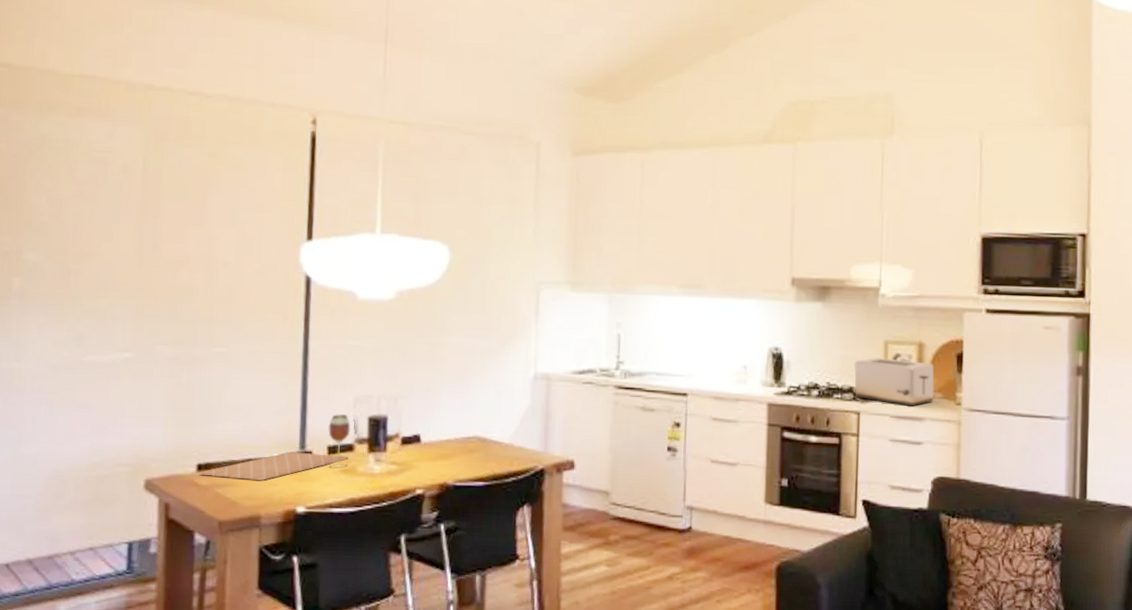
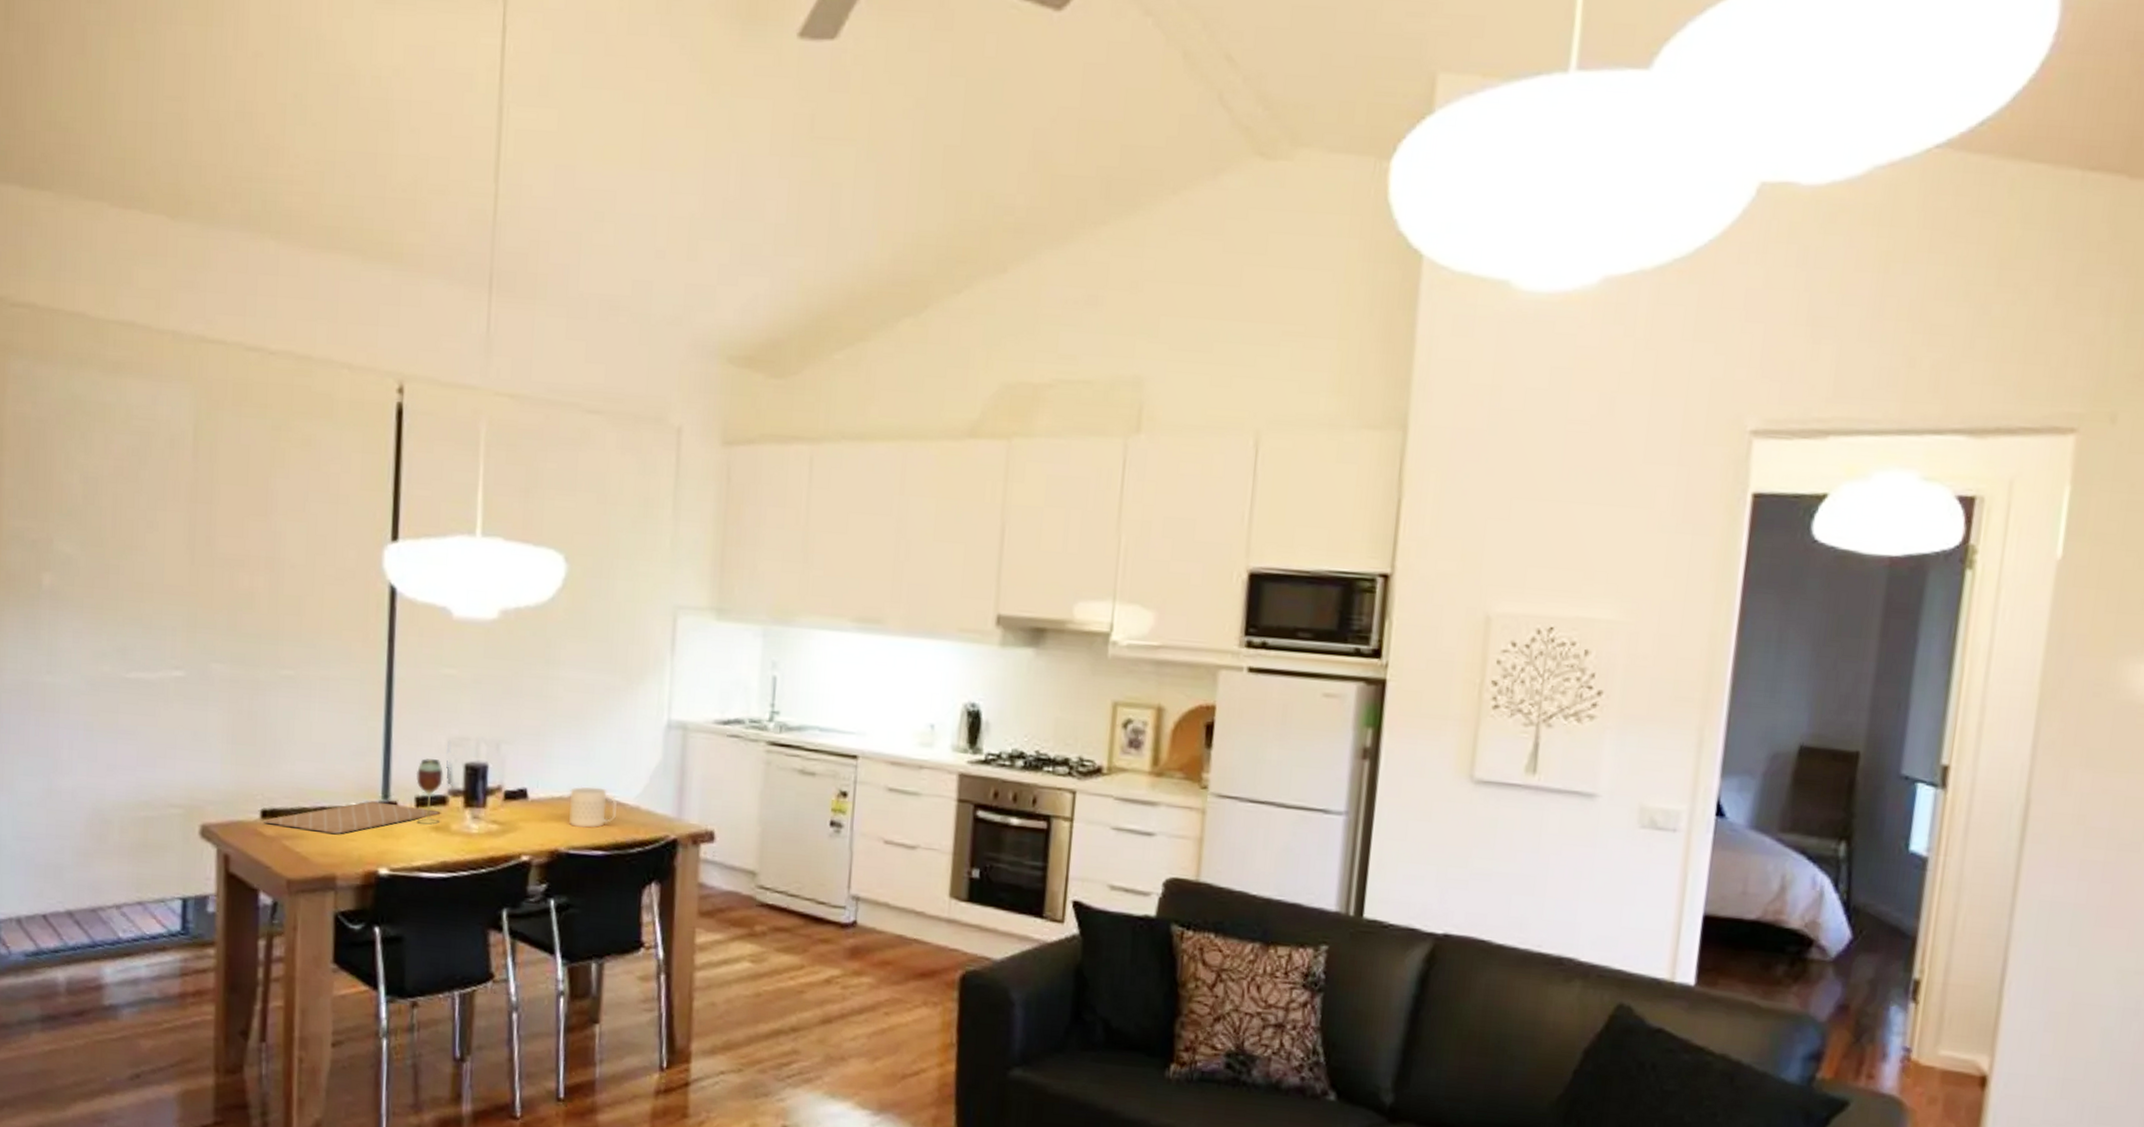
mug: none [455,430,494,465] -> present [569,786,617,829]
toaster: present [854,358,934,406] -> none [1071,722,1175,787]

